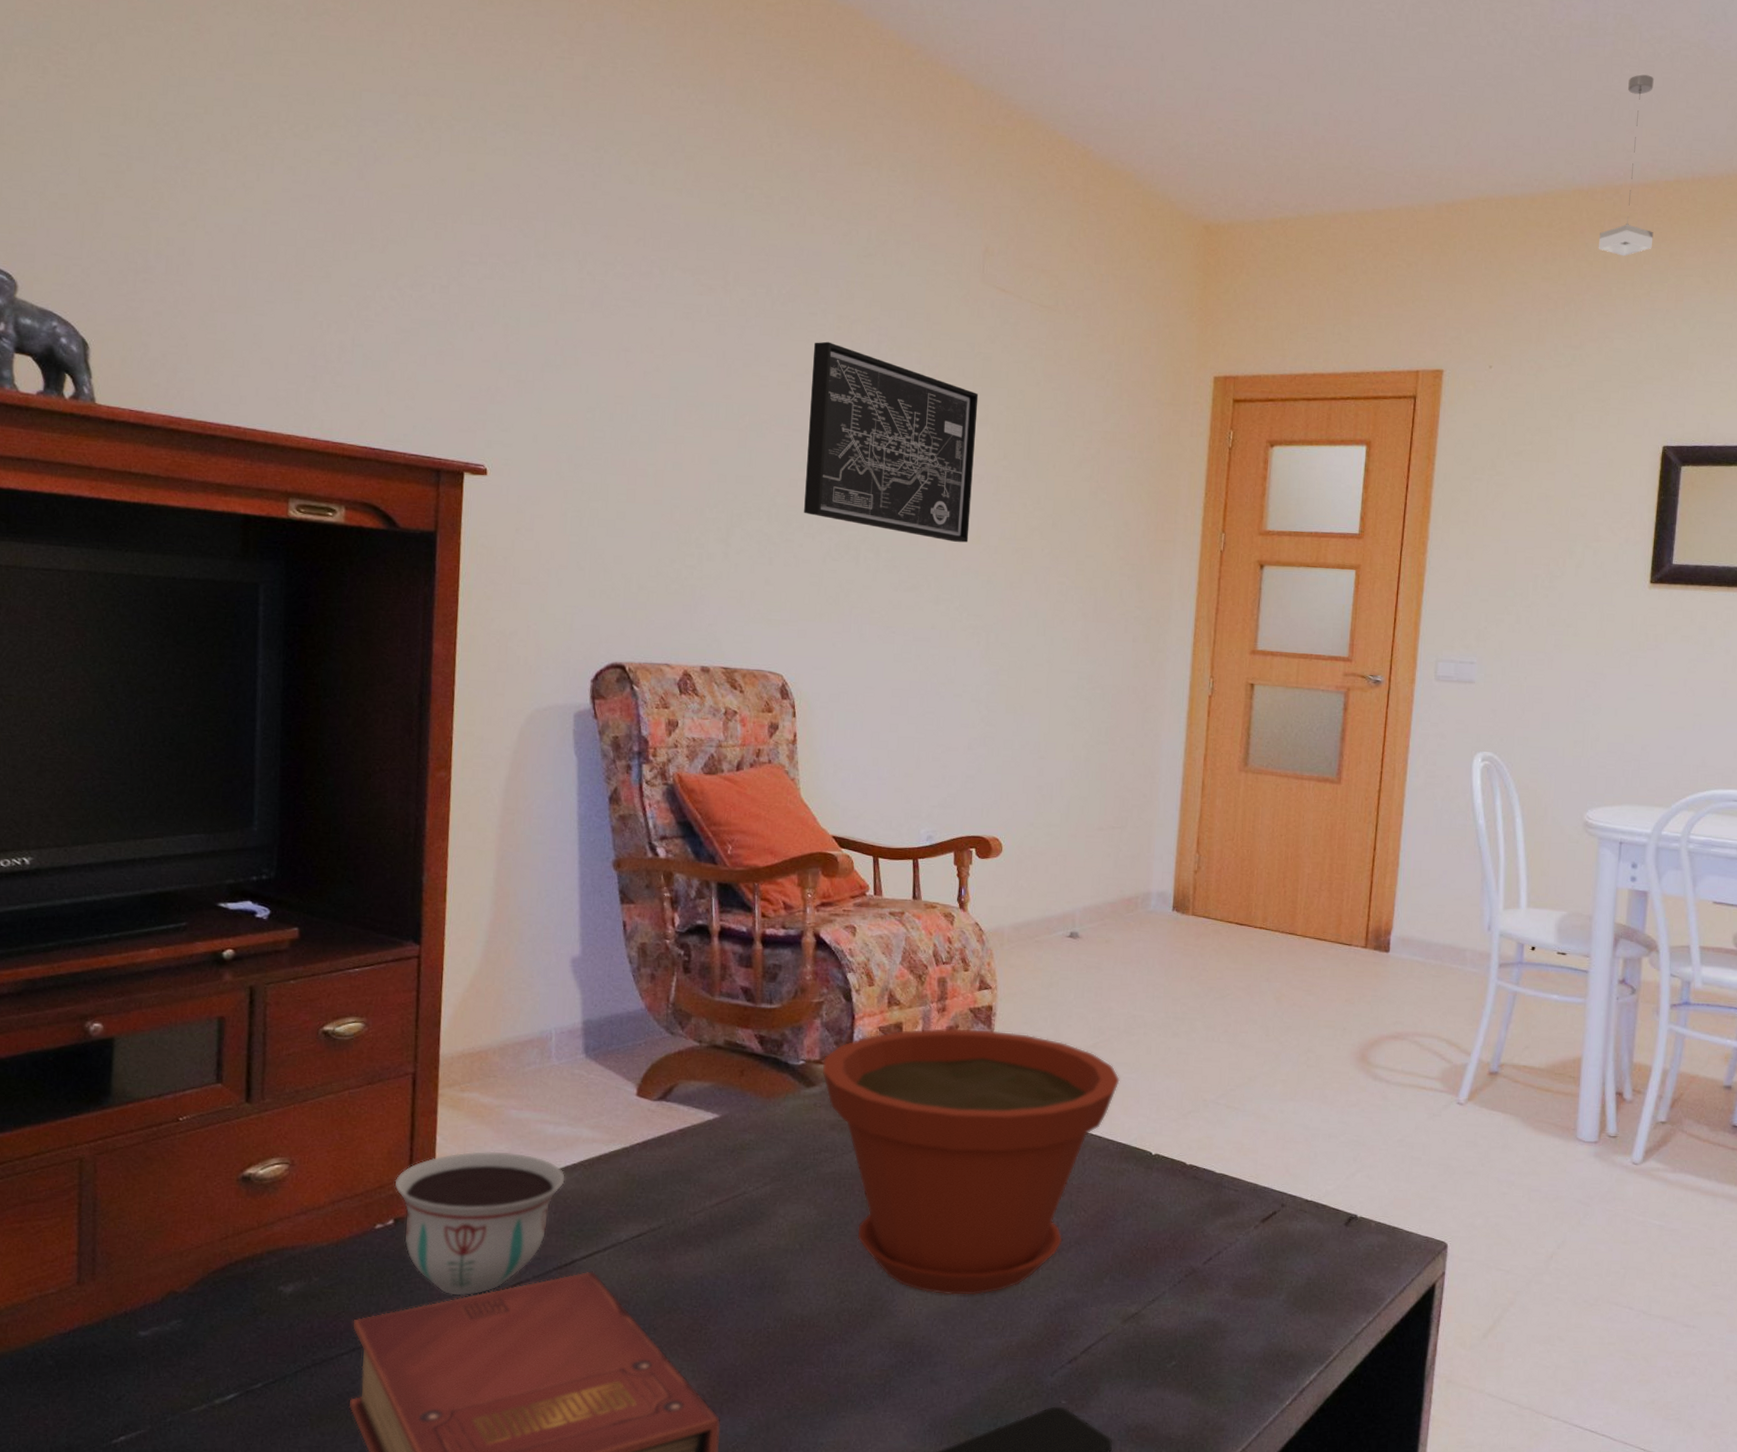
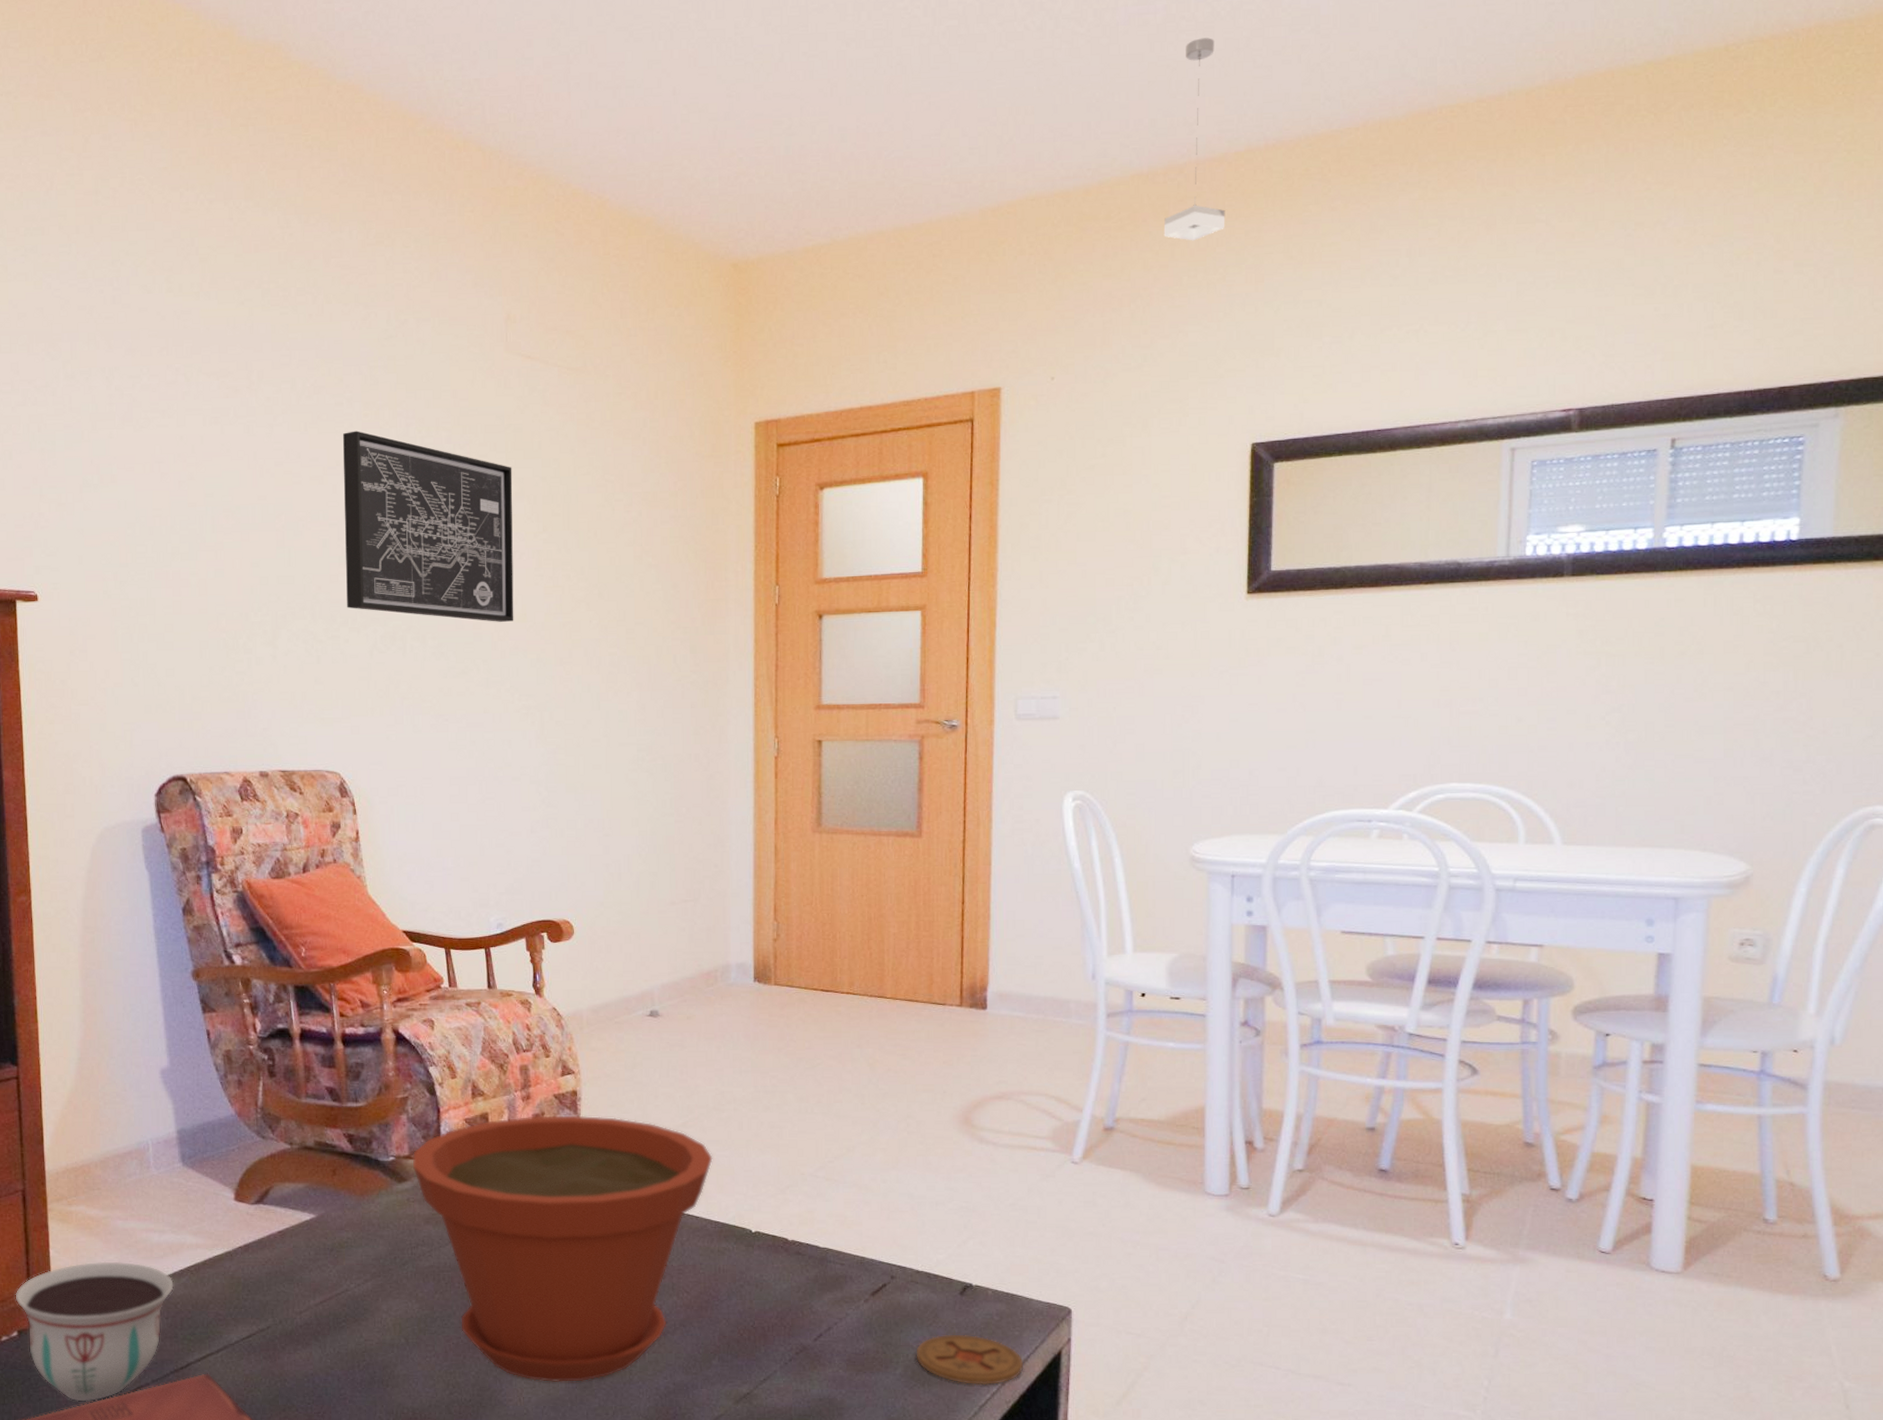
coaster: none [1299,1263,1400,1315] -> present [916,1334,1024,1386]

